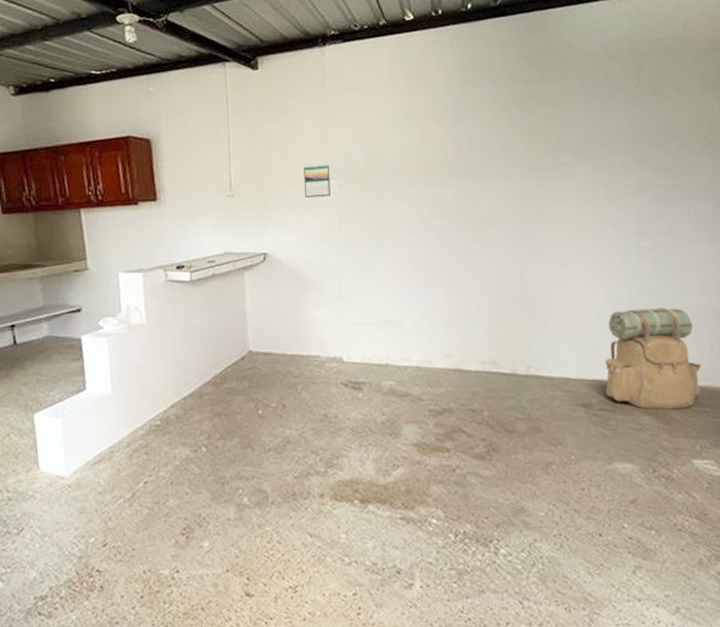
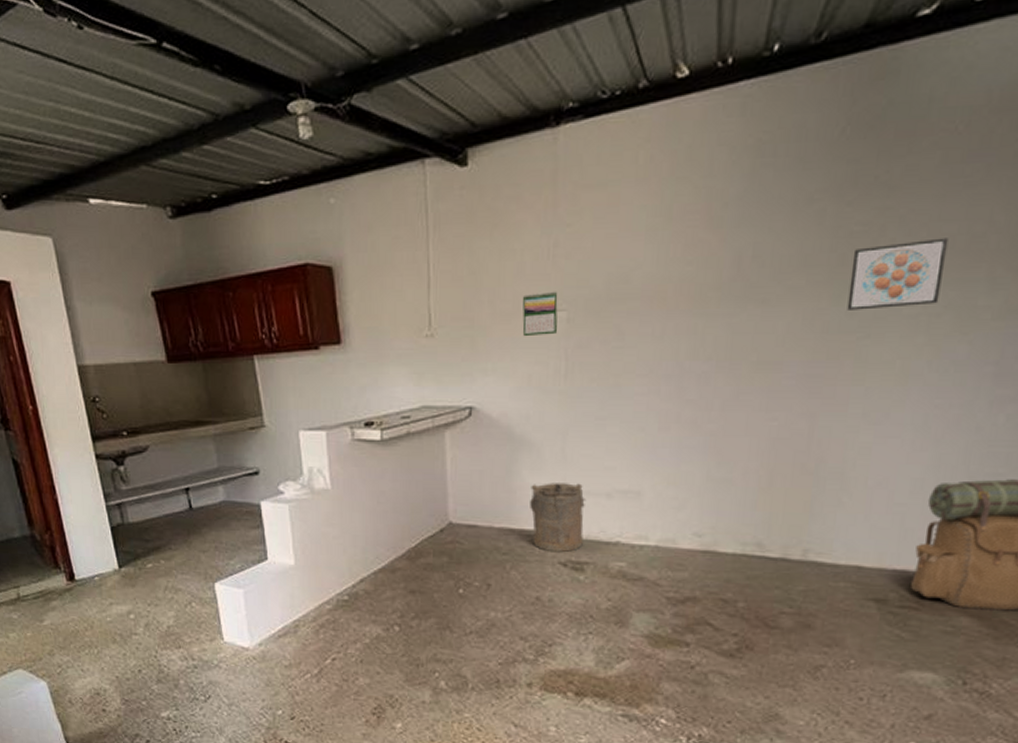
laundry hamper: none [316,315,361,375] -> present [530,483,587,553]
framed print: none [535,137,595,184] -> present [847,238,949,310]

